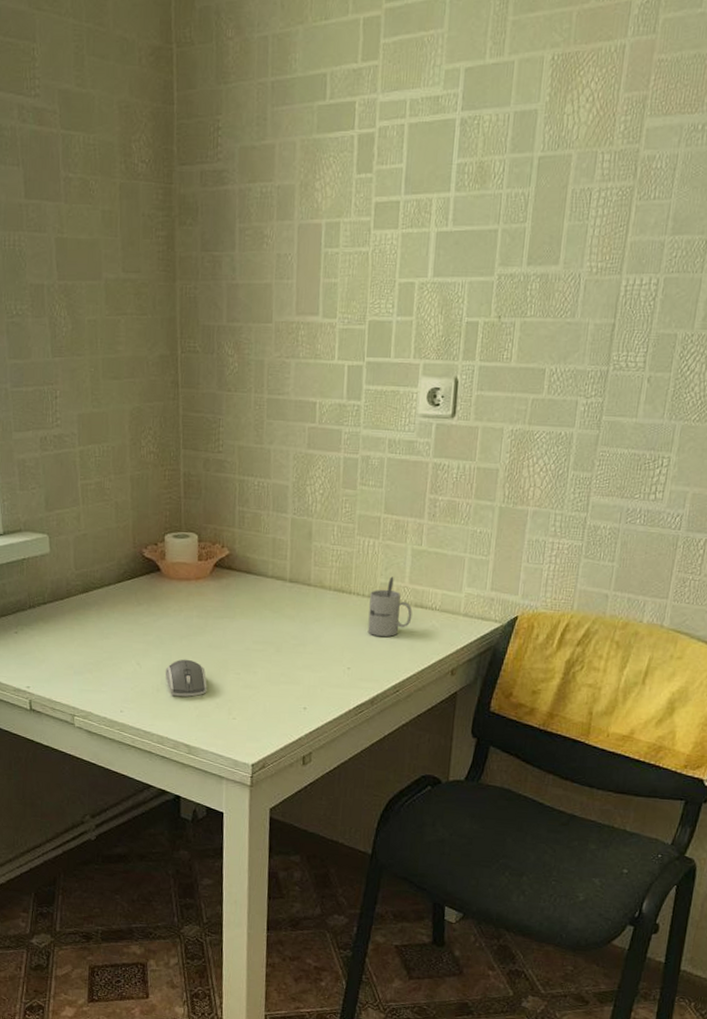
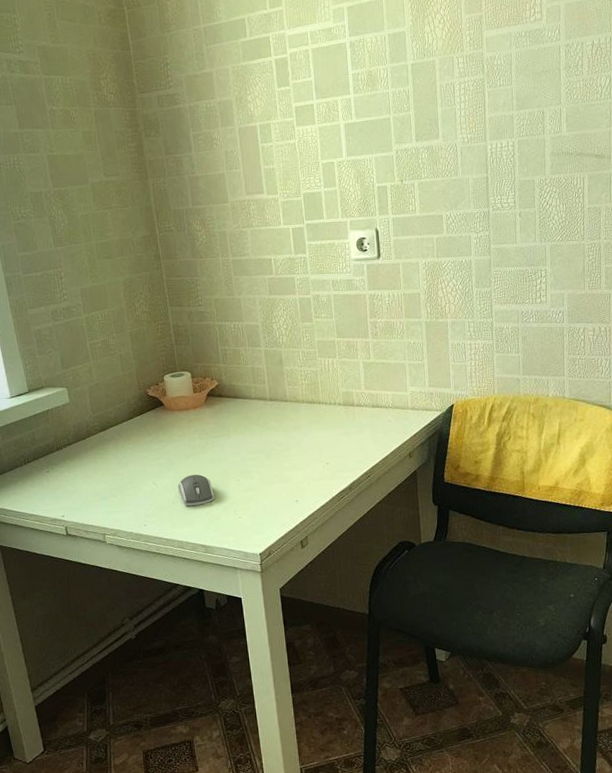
mug: present [367,576,413,637] -> none [336,386,371,435]

